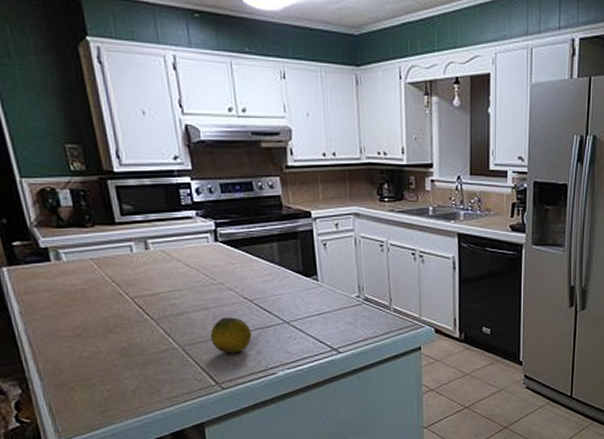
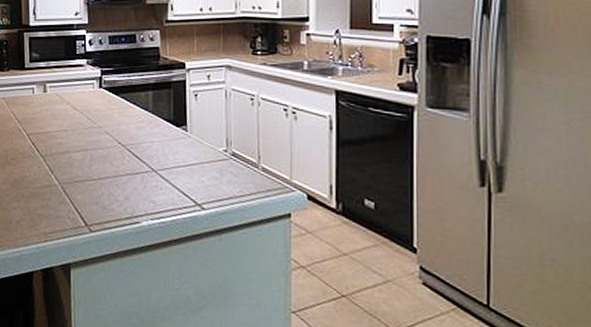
fruit: present [210,317,252,354] -> none [85,160,122,197]

